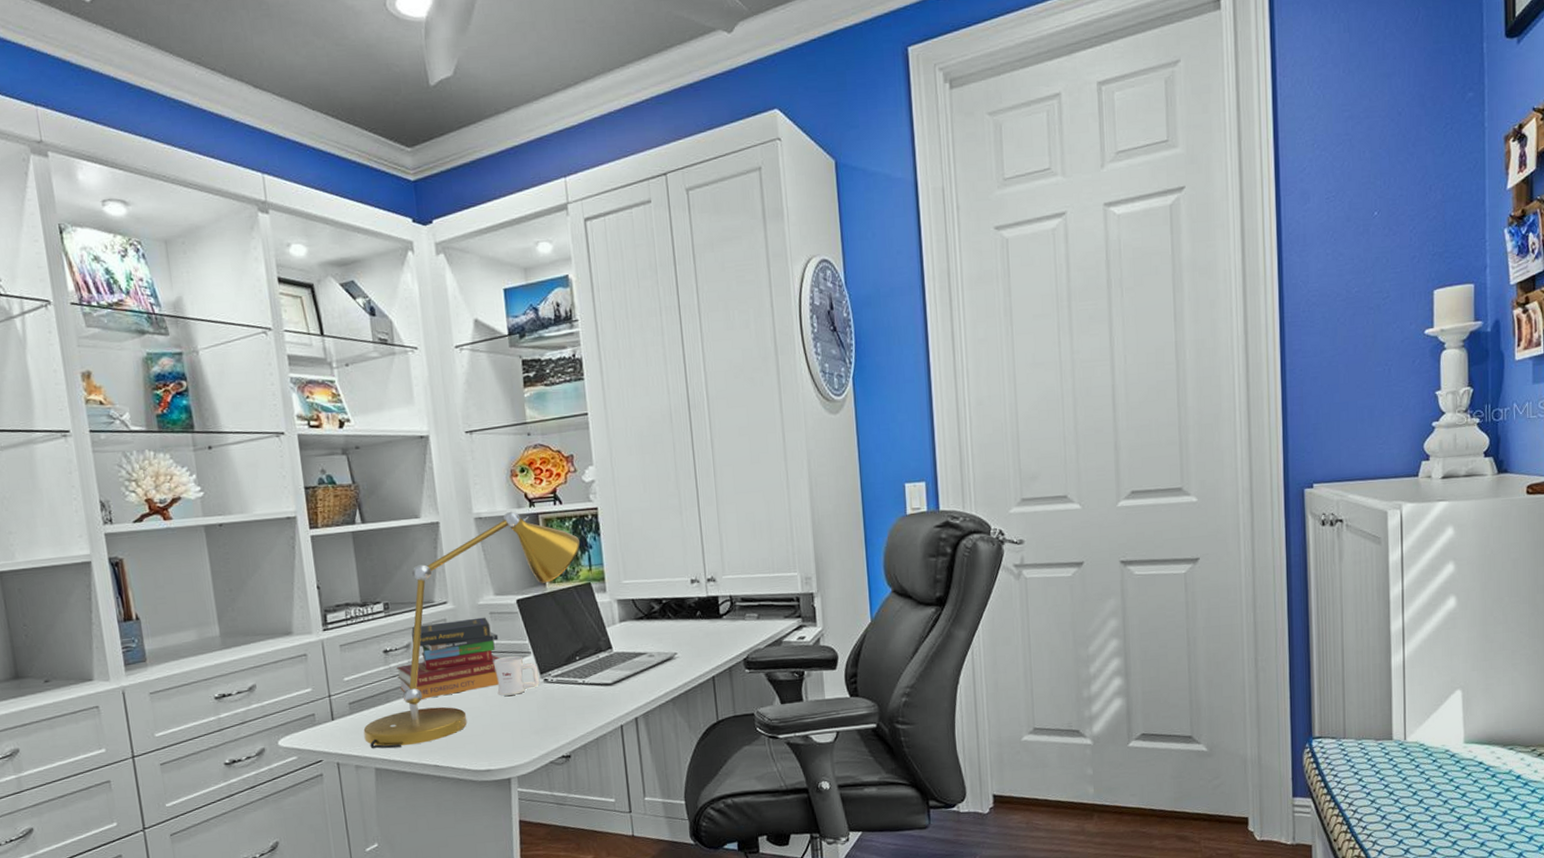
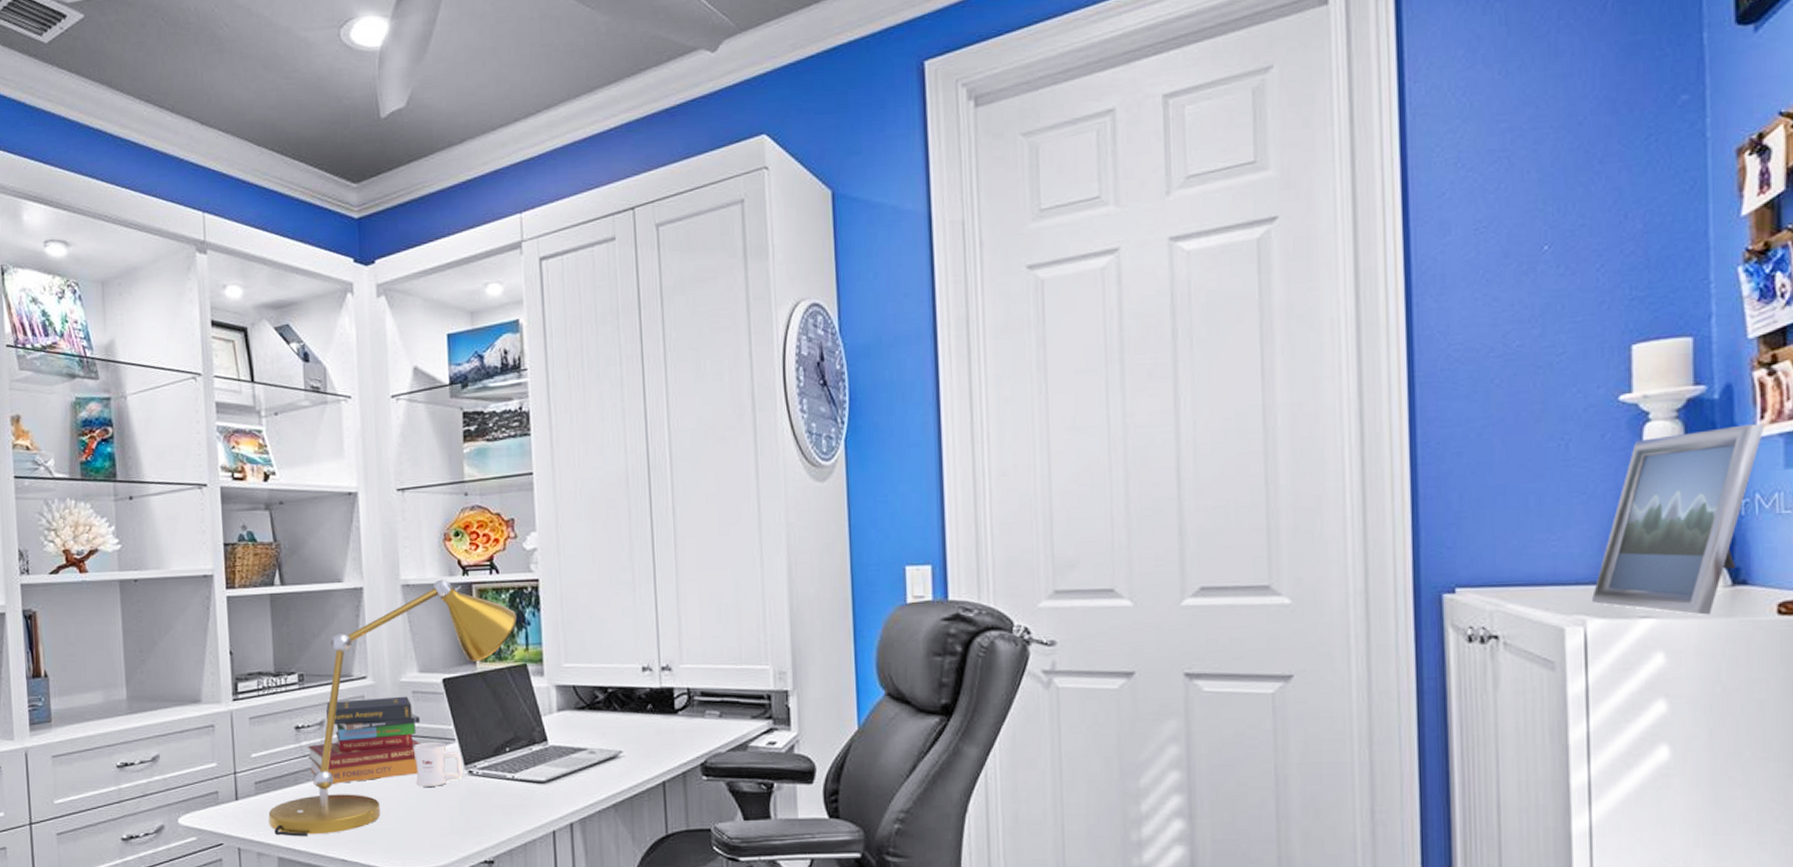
picture frame: none [1406,350,1520,497] -> present [1592,424,1765,615]

